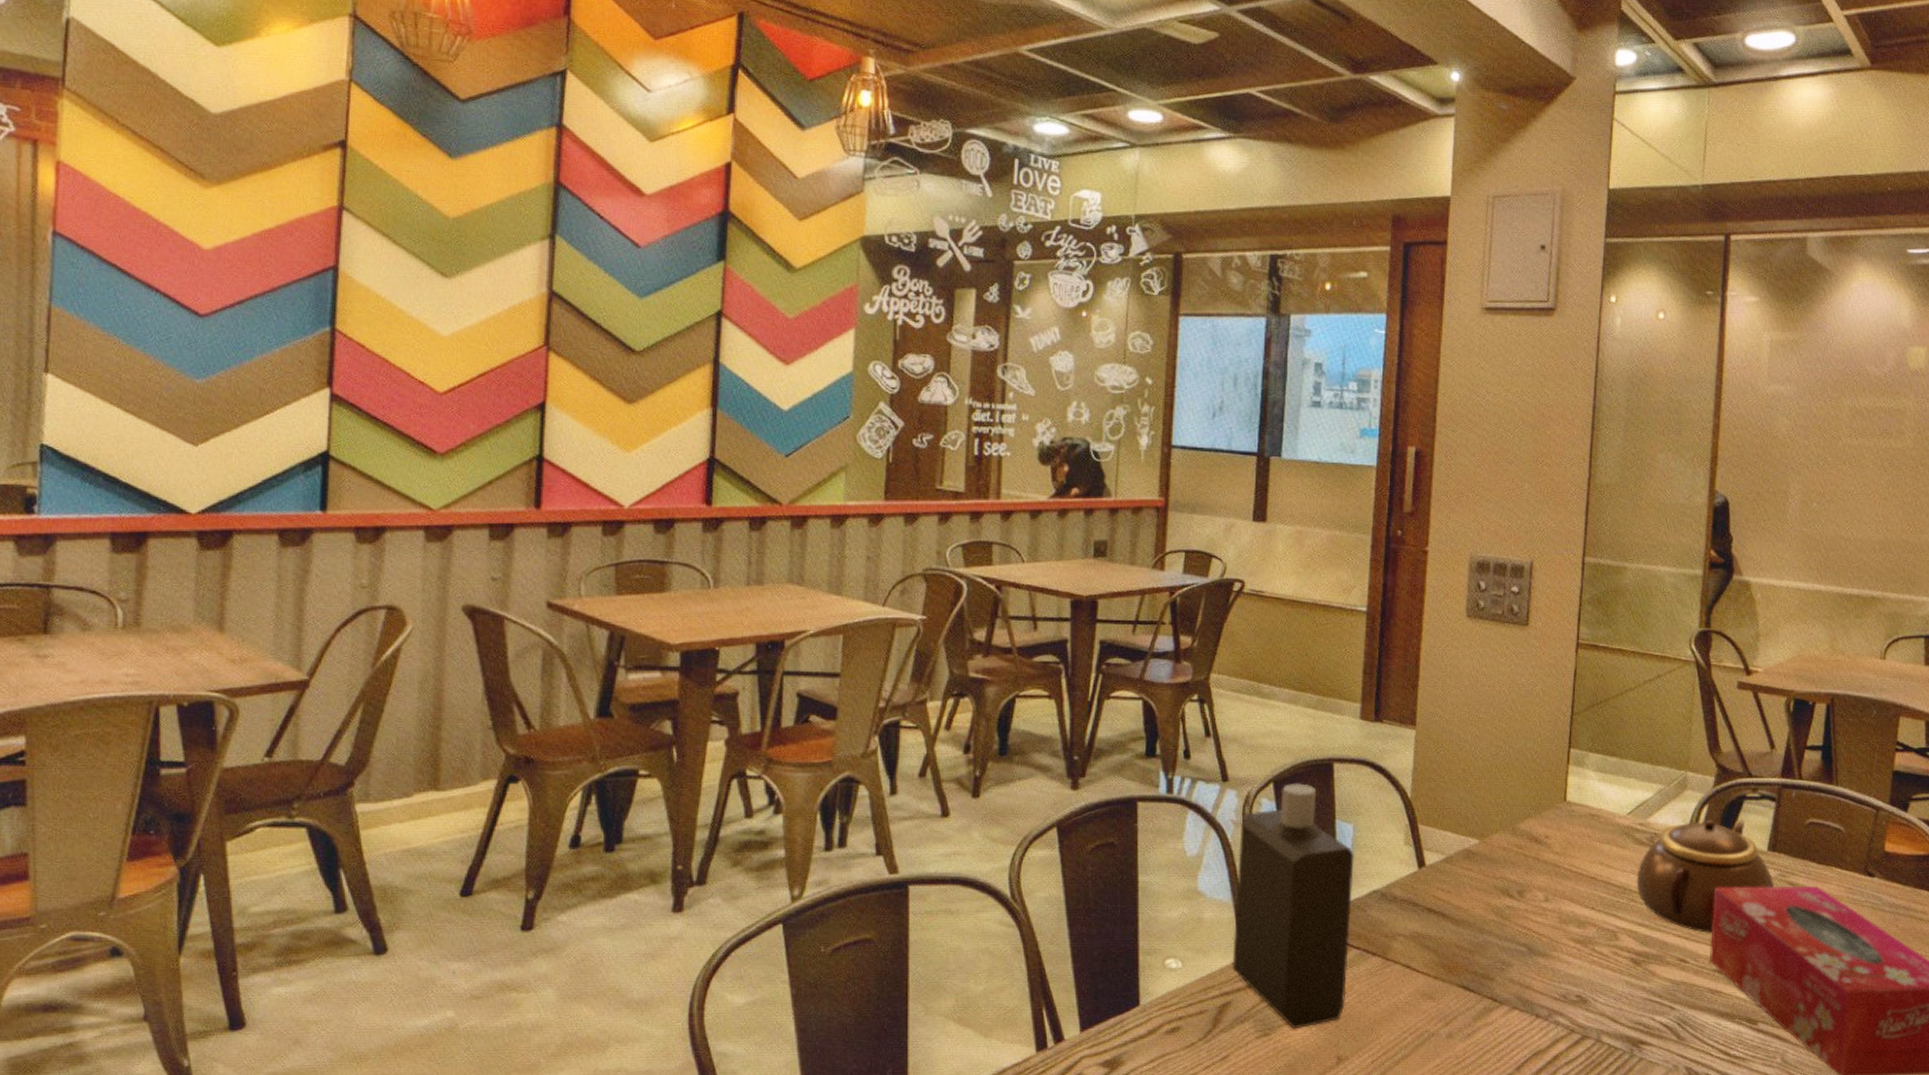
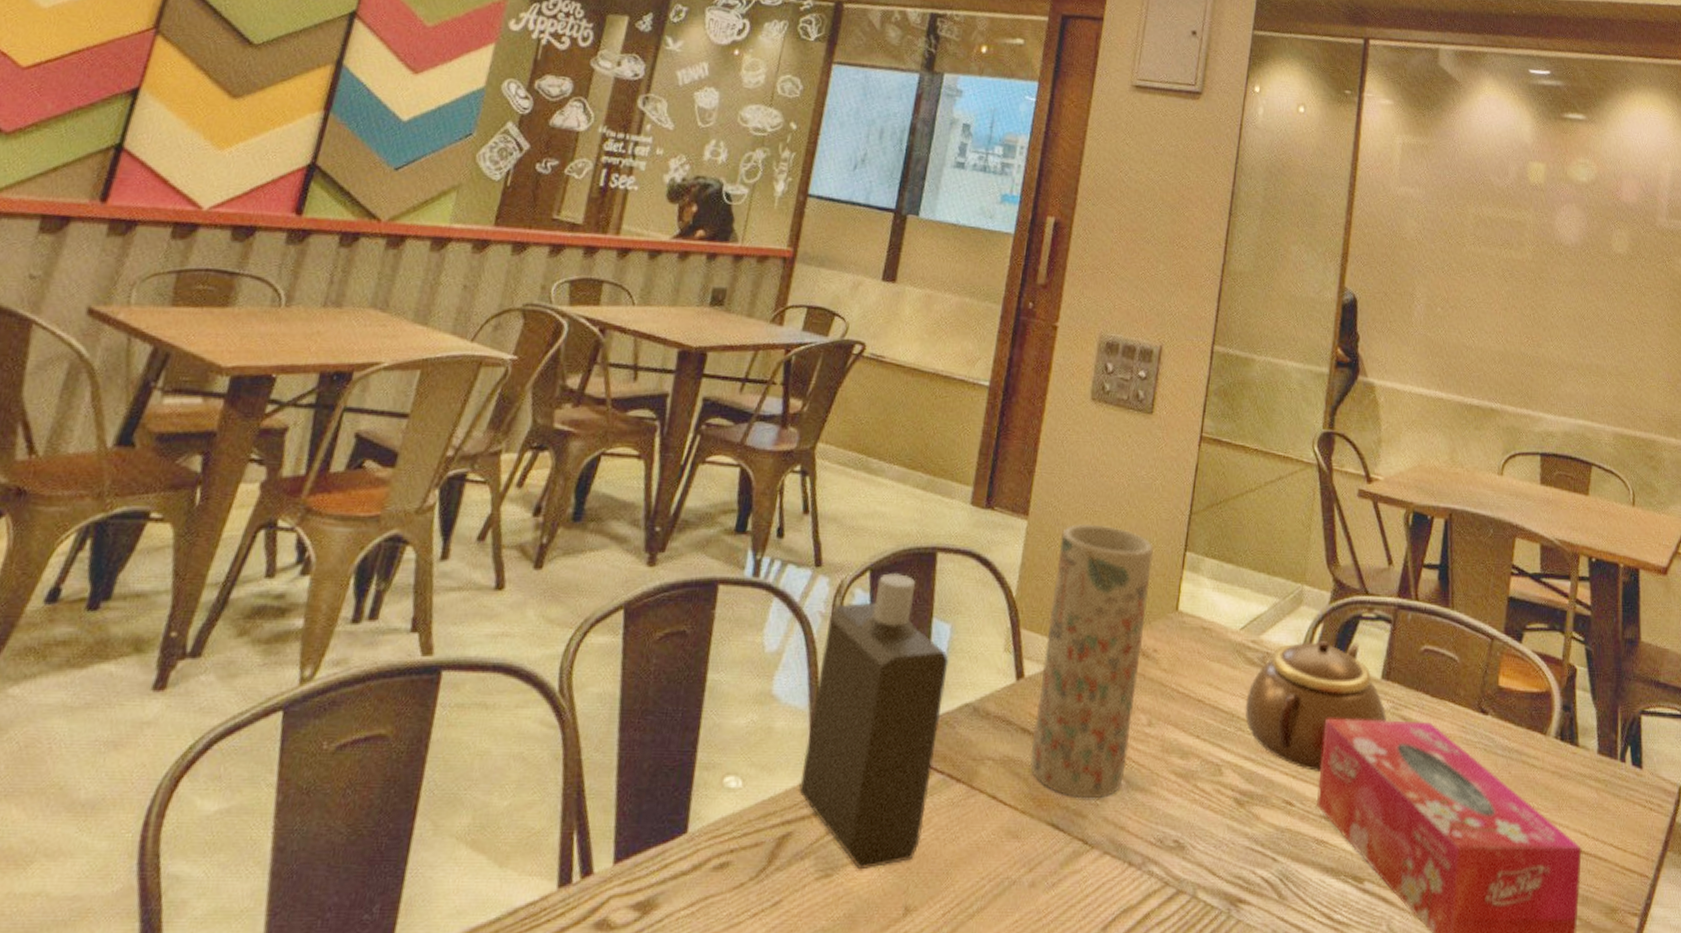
vase: none [1438,729,1538,965] -> present [1030,524,1153,799]

